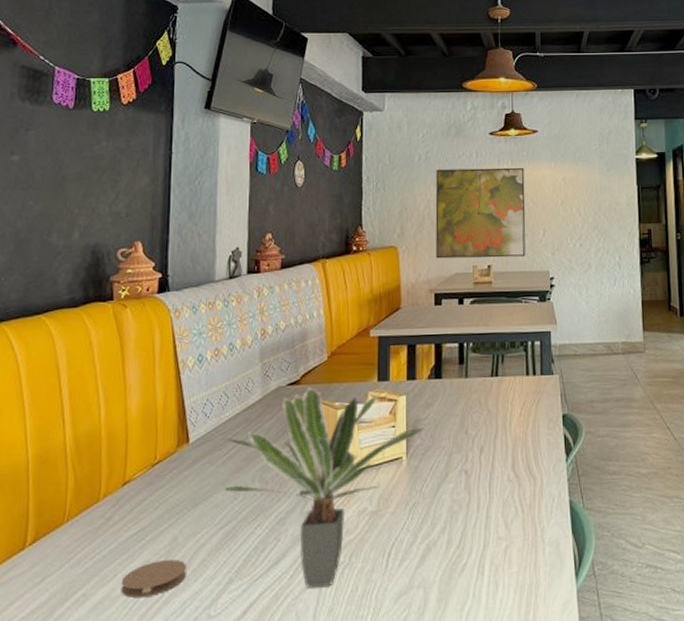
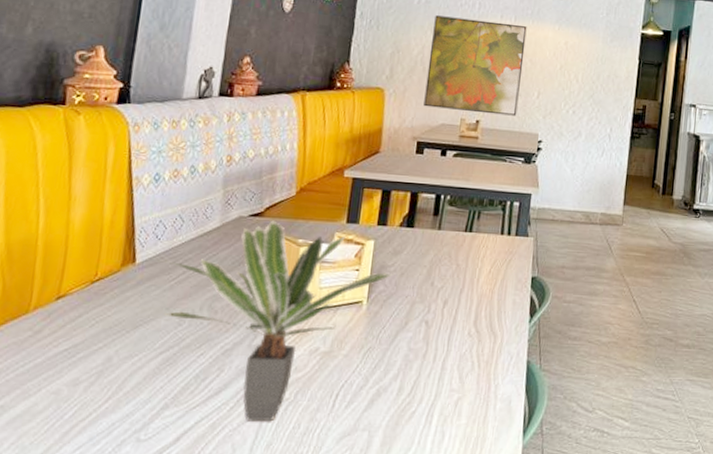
coaster: present [121,559,186,598] -> none [43,380,119,414]

